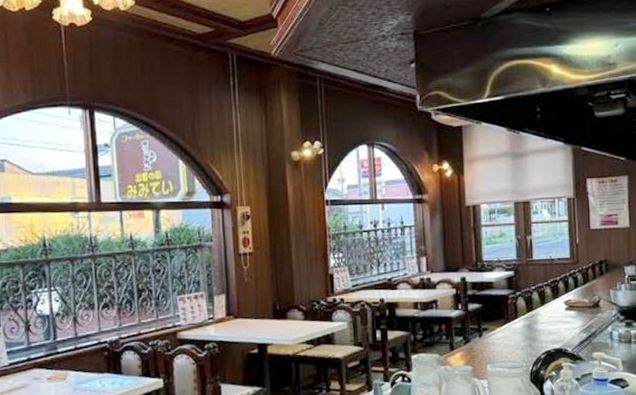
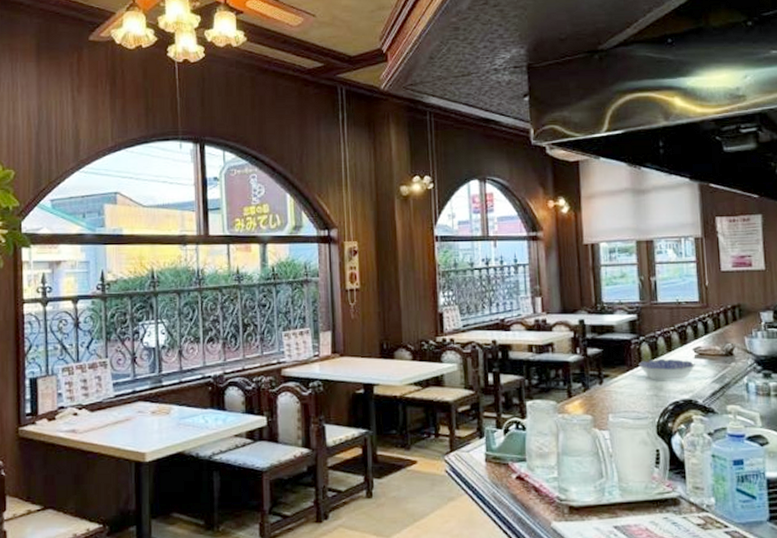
bowl: none [515,312,566,333] -> present [638,359,695,381]

